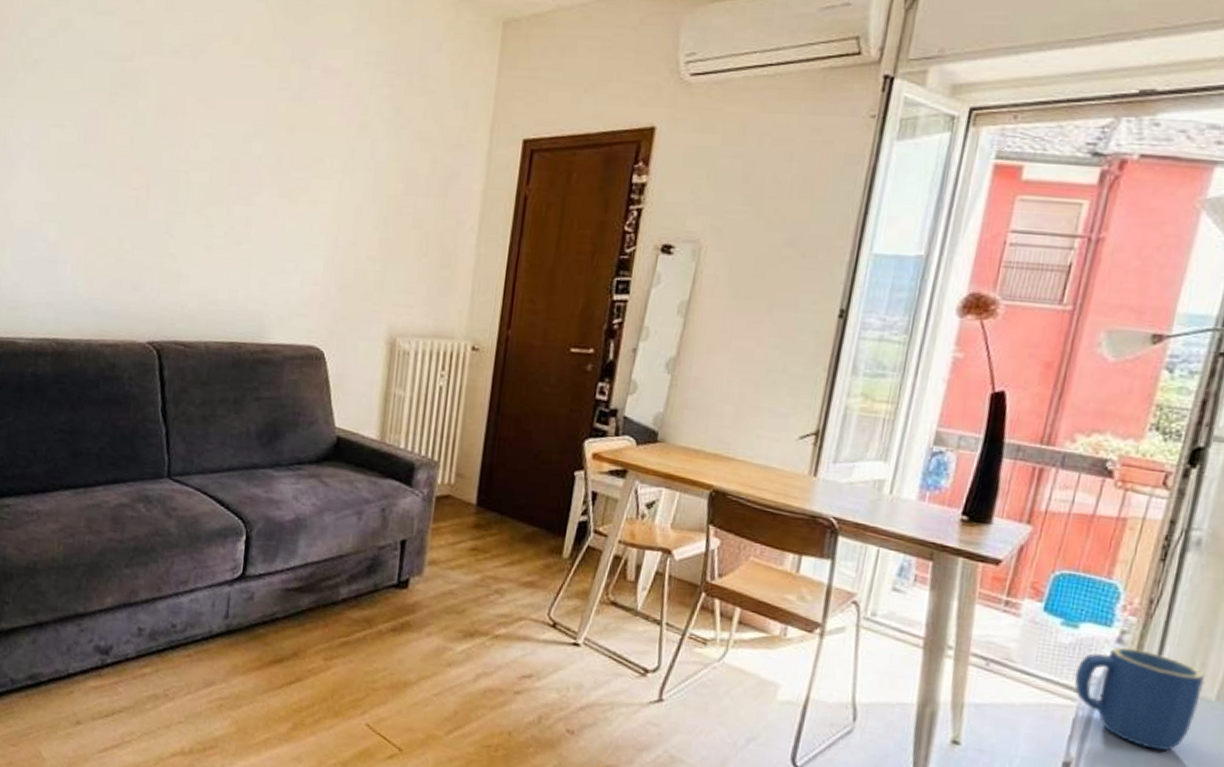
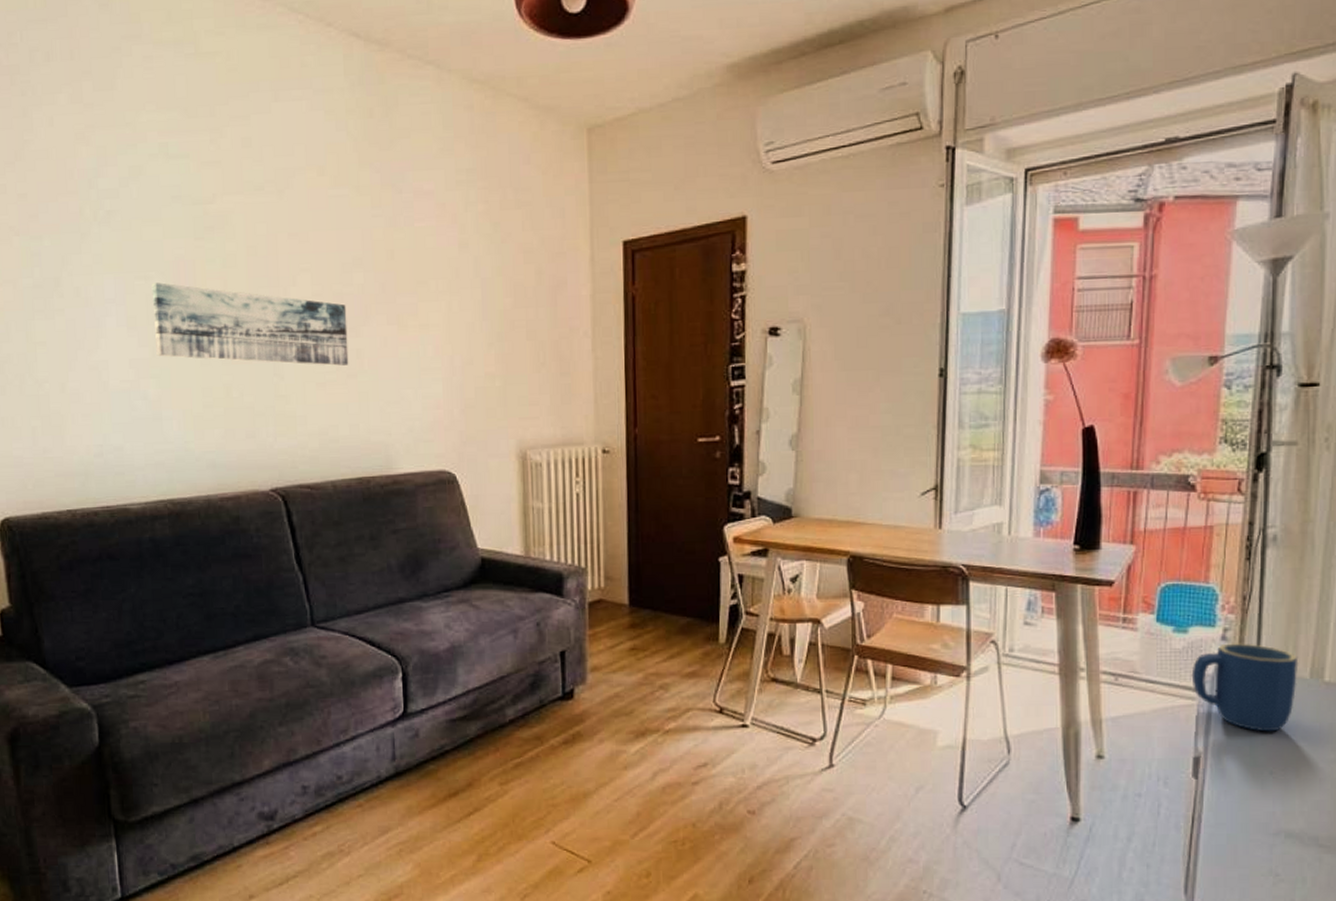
wall art: none [61,132,242,232] -> present [151,282,349,366]

